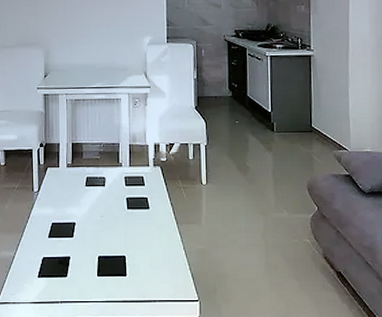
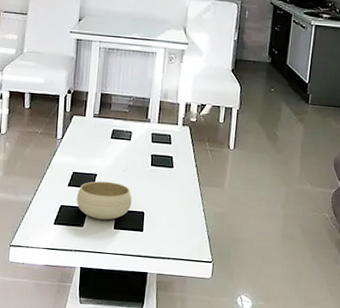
bowl: none [58,229,112,268] -> present [77,181,132,220]

